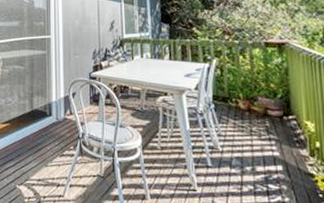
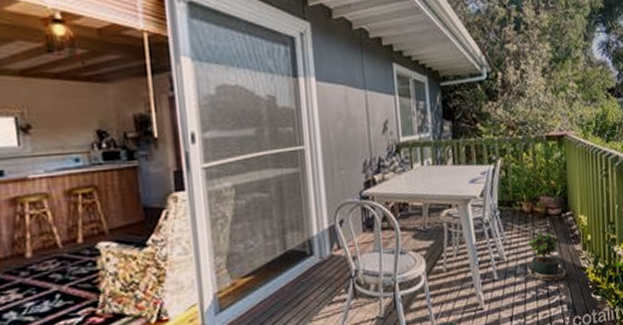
potted plant: none [236,130,290,182] -> present [520,232,567,282]

